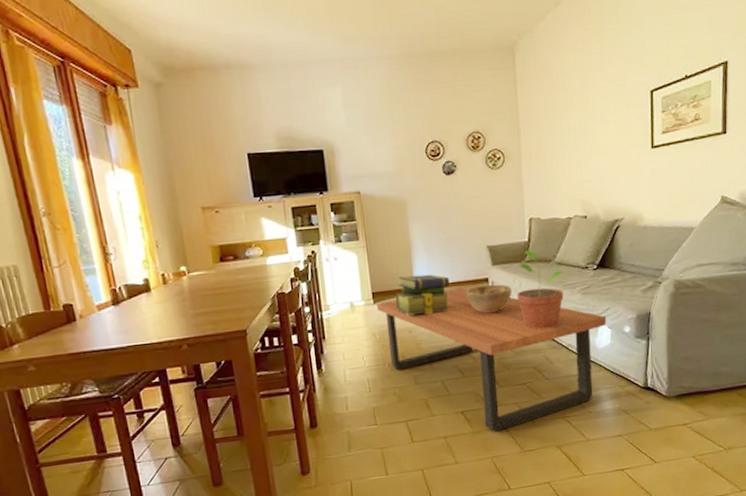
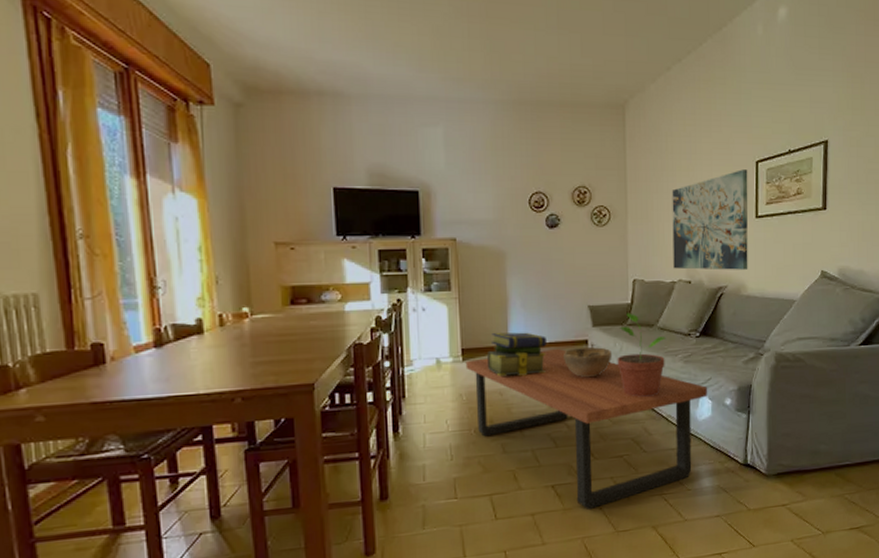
wall art: none [564,100,645,205] -> present [672,169,748,270]

